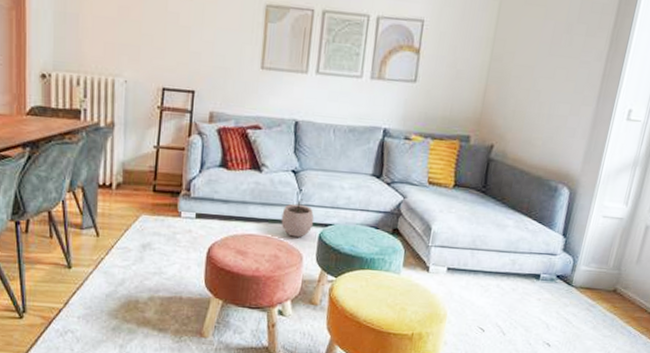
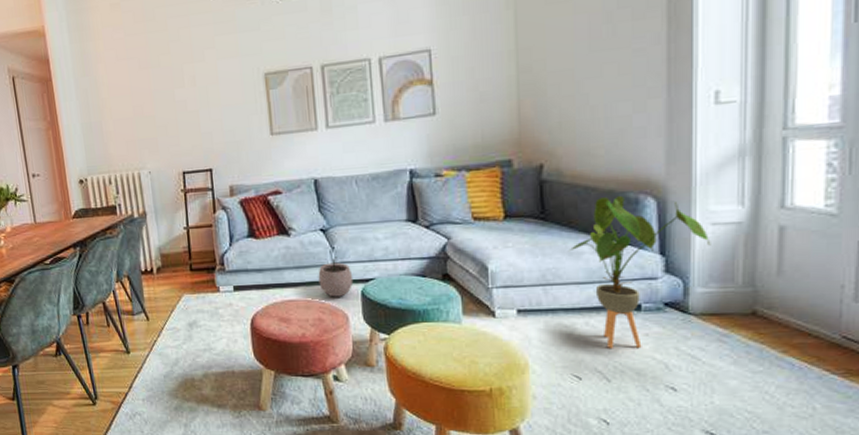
house plant: none [497,182,600,309] -> present [569,195,711,348]

